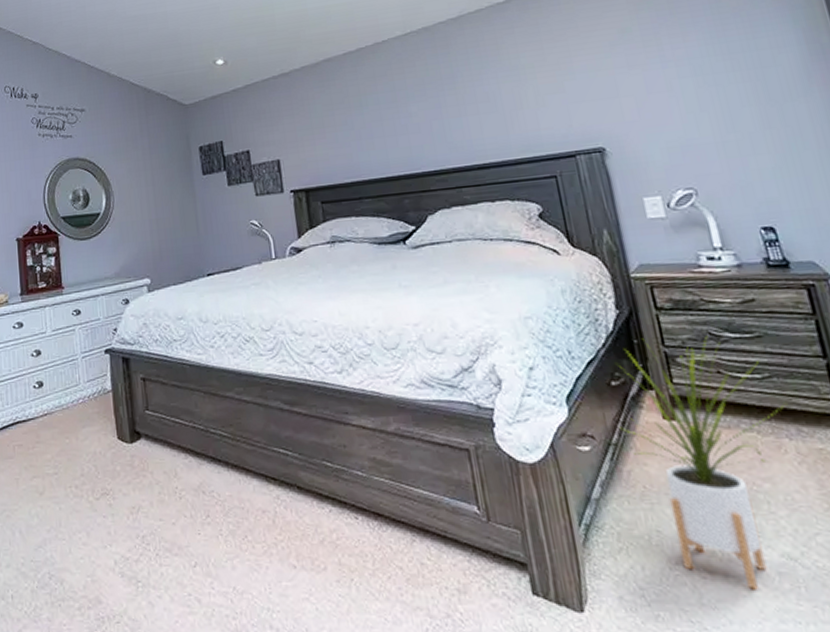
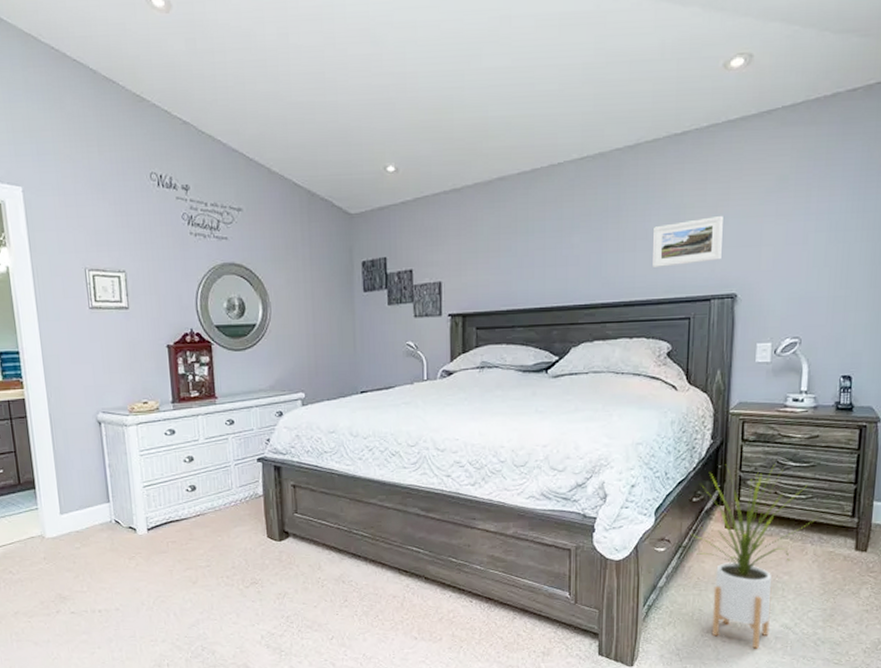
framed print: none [494,71,577,130] -> present [653,215,723,269]

